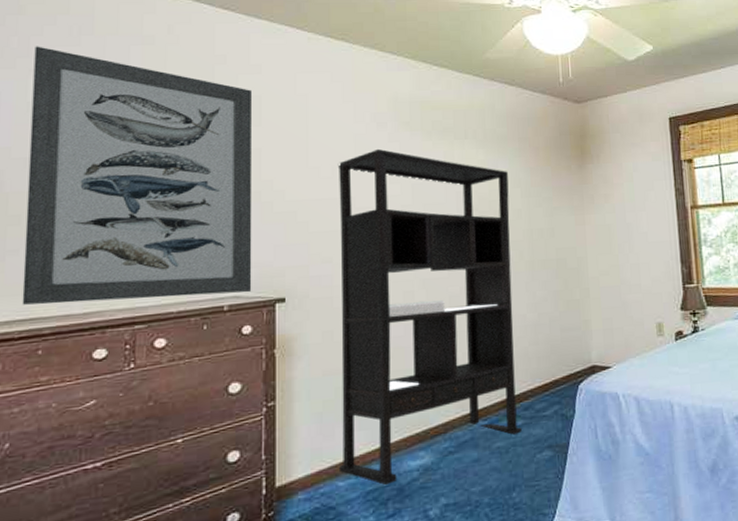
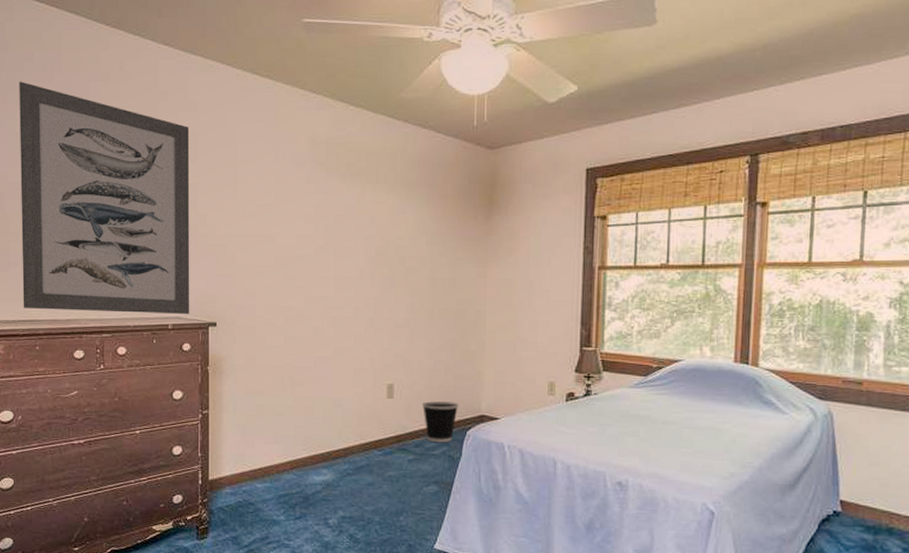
shelving unit: present [337,148,522,485] -> none [257,189,415,492]
wastebasket: none [528,355,569,402] -> present [421,401,459,442]

